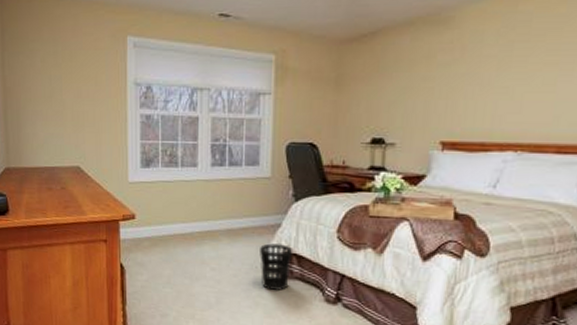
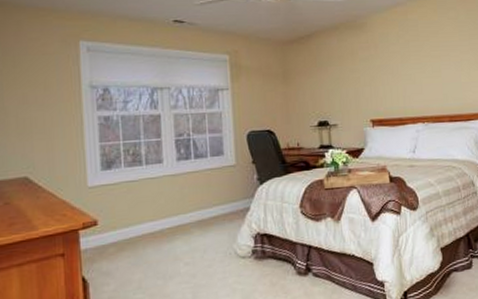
wastebasket: present [260,243,293,291] -> none [232,226,264,274]

